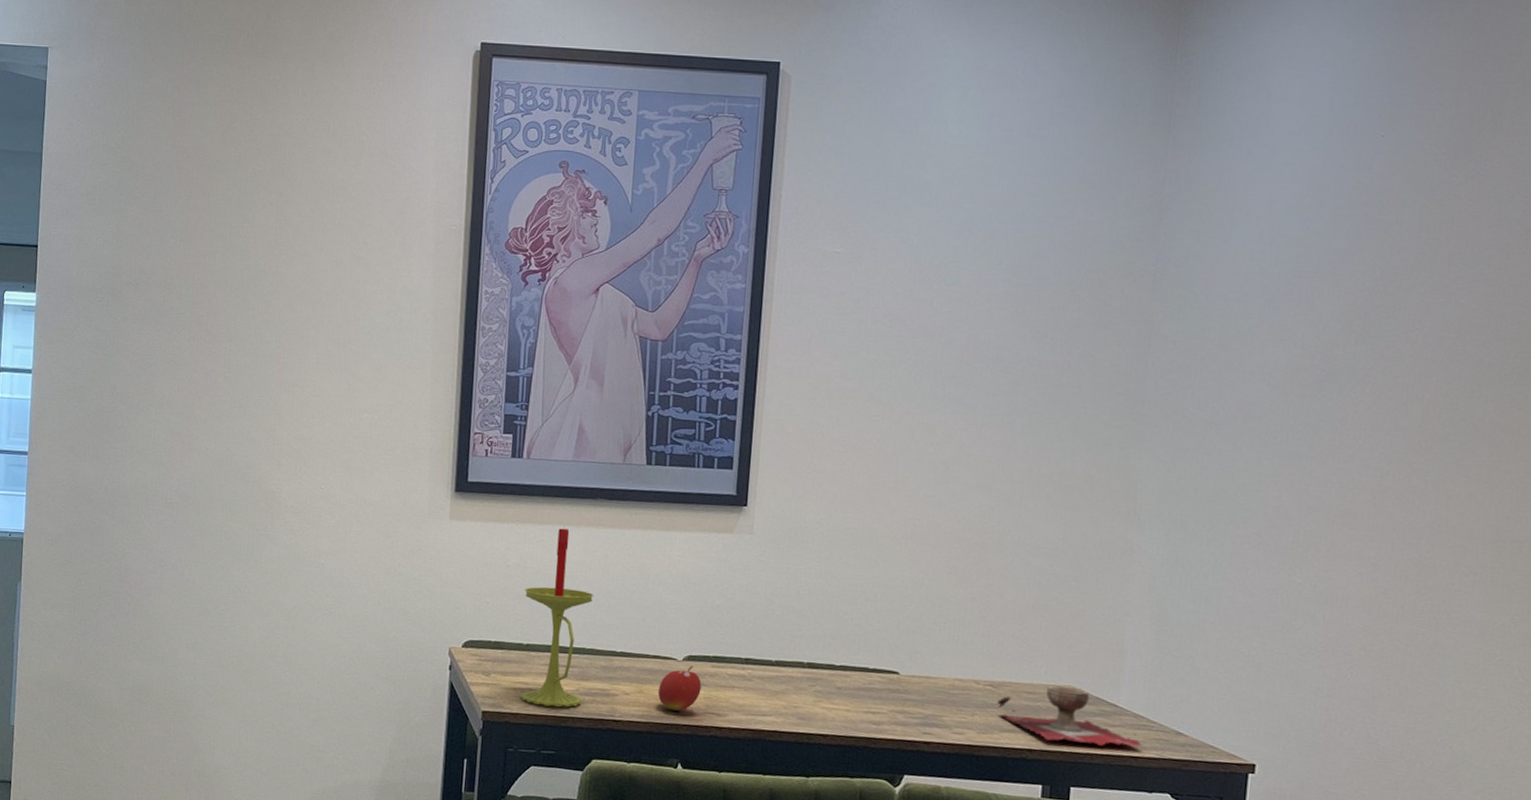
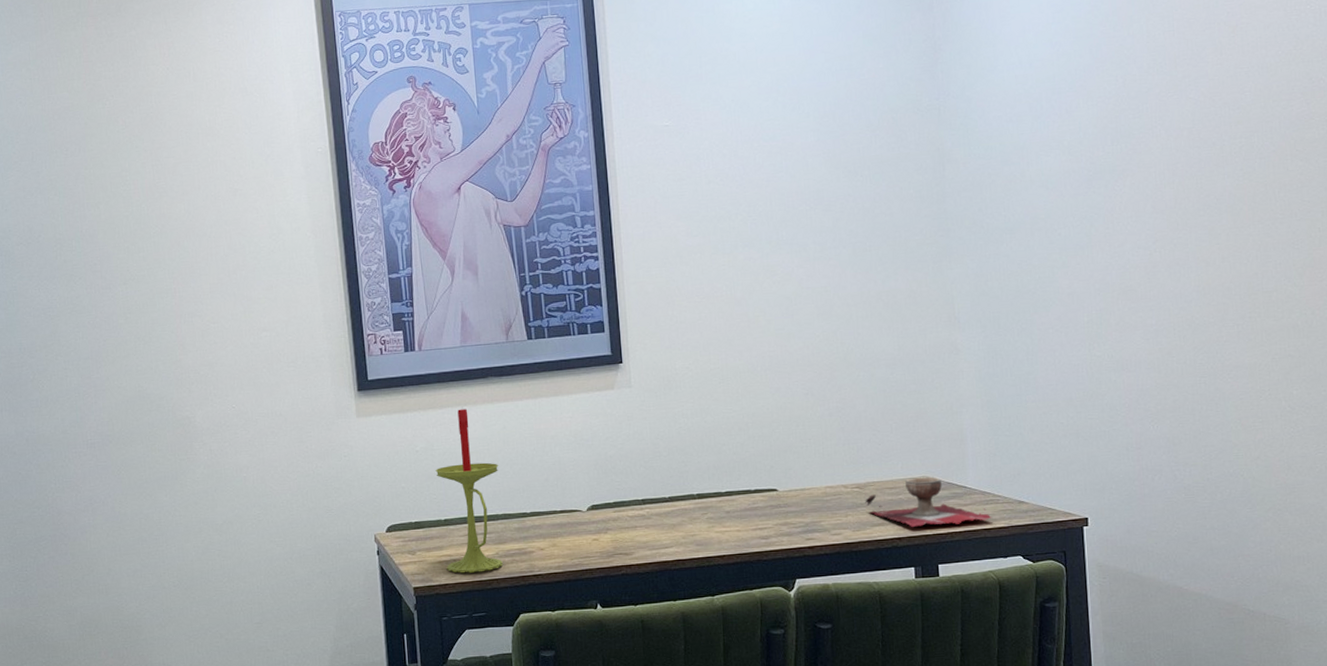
fruit: present [657,666,702,711] -> none [569,514,608,557]

